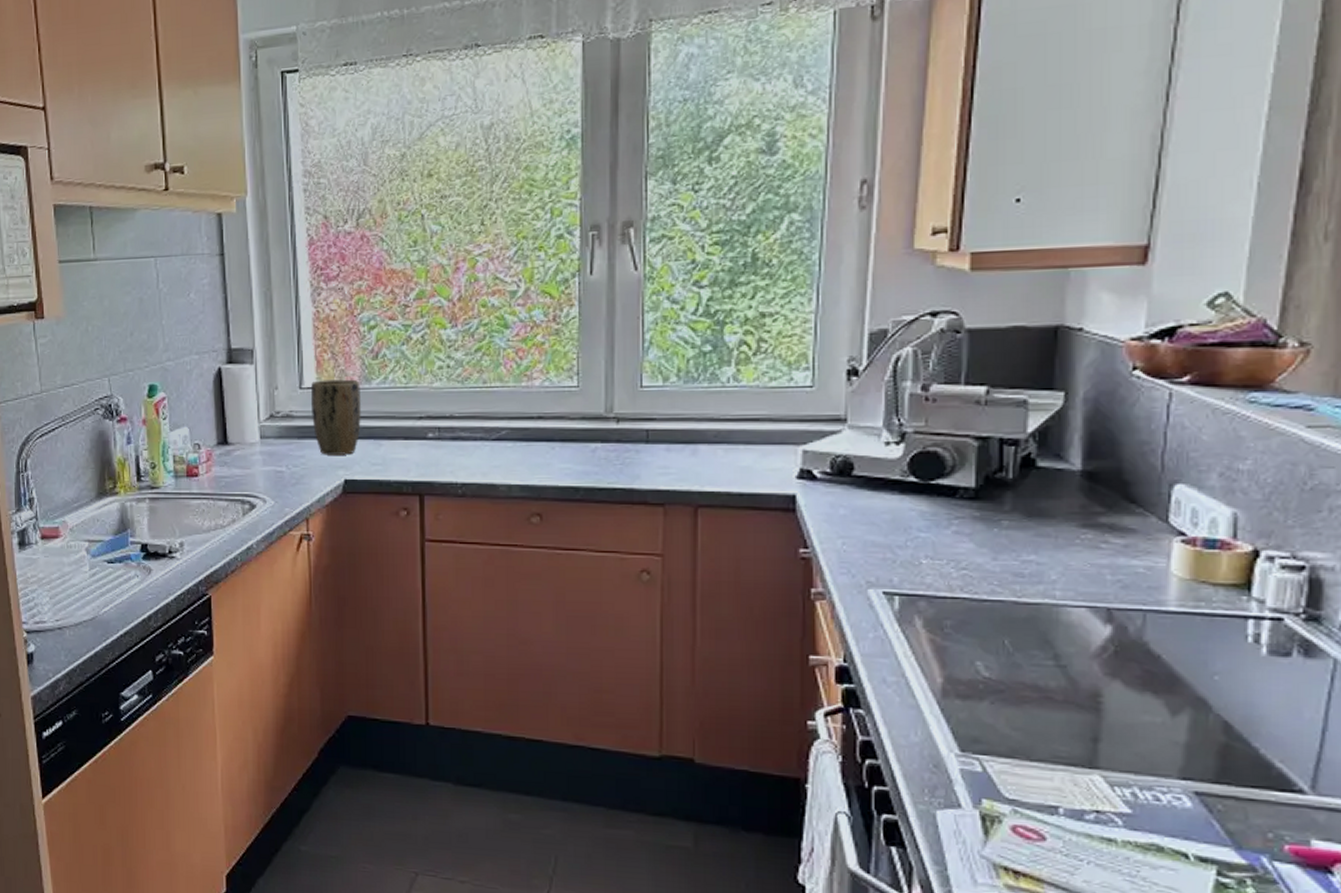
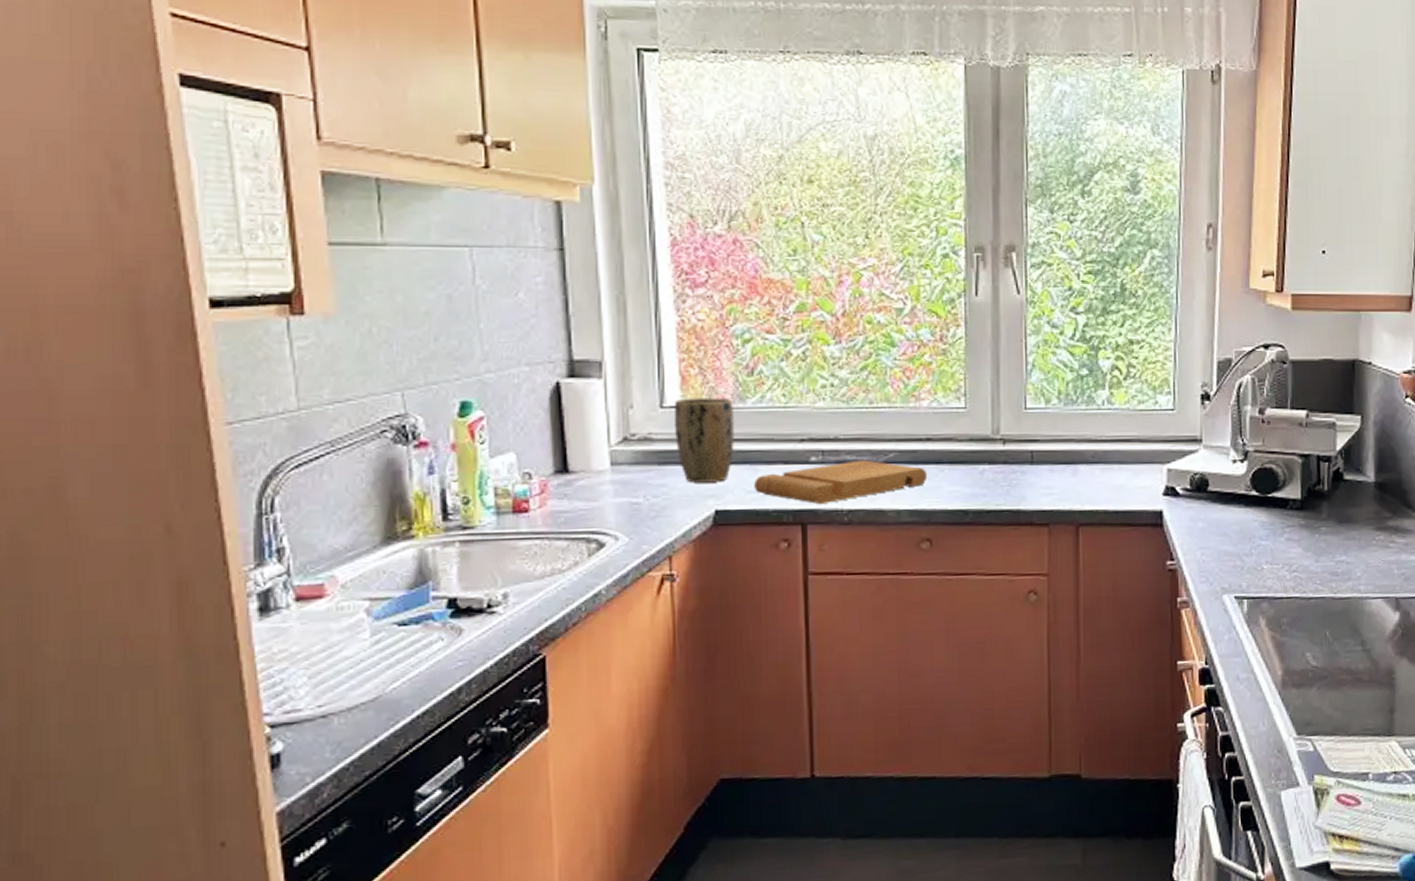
cutting board: none [378,437,539,476] -> present [754,460,928,504]

